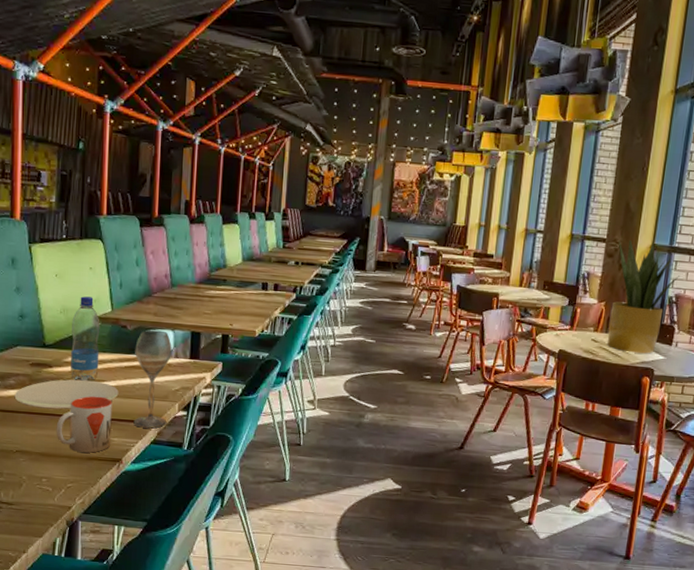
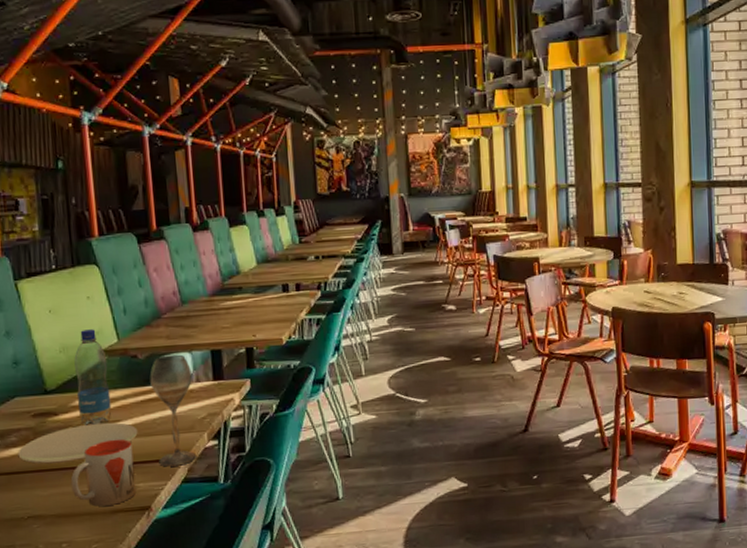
planter: present [606,237,679,354] -> none [654,174,723,299]

